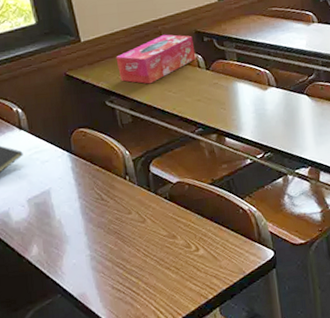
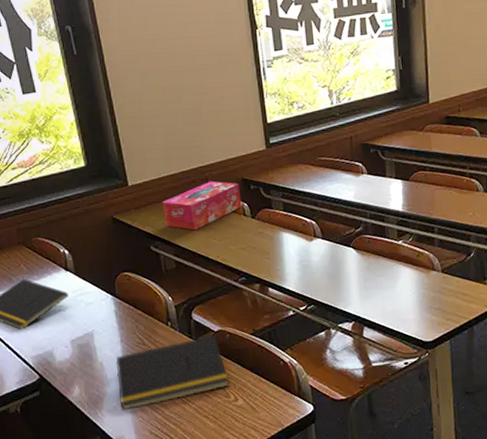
notepad: none [74,186,191,265] -> present [116,334,230,409]

